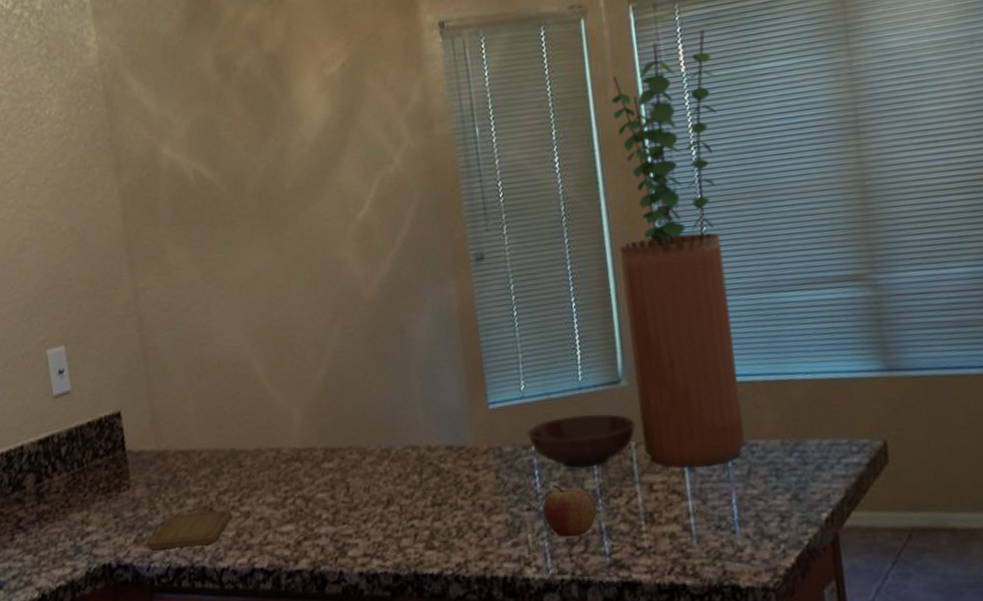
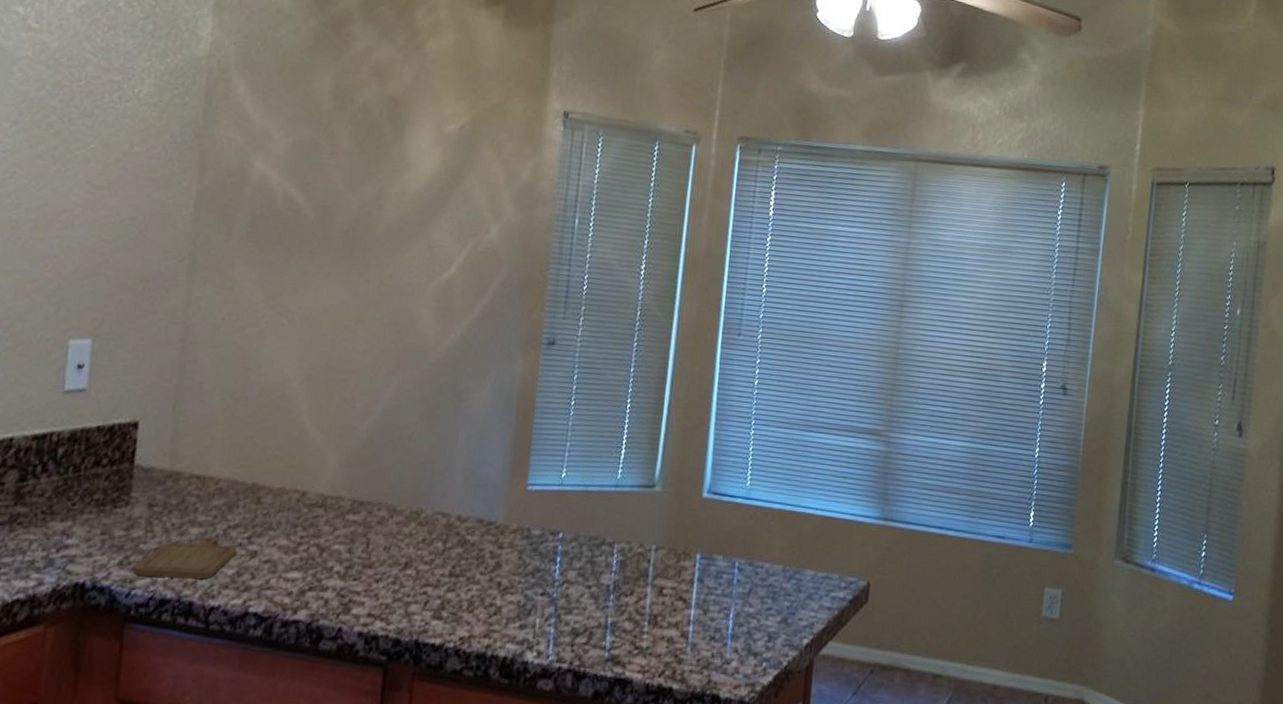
bowl: present [526,413,637,469] -> none [557,510,662,563]
fruit: present [542,485,597,538] -> none [555,574,607,628]
vase: present [612,30,745,468] -> none [662,183,797,579]

